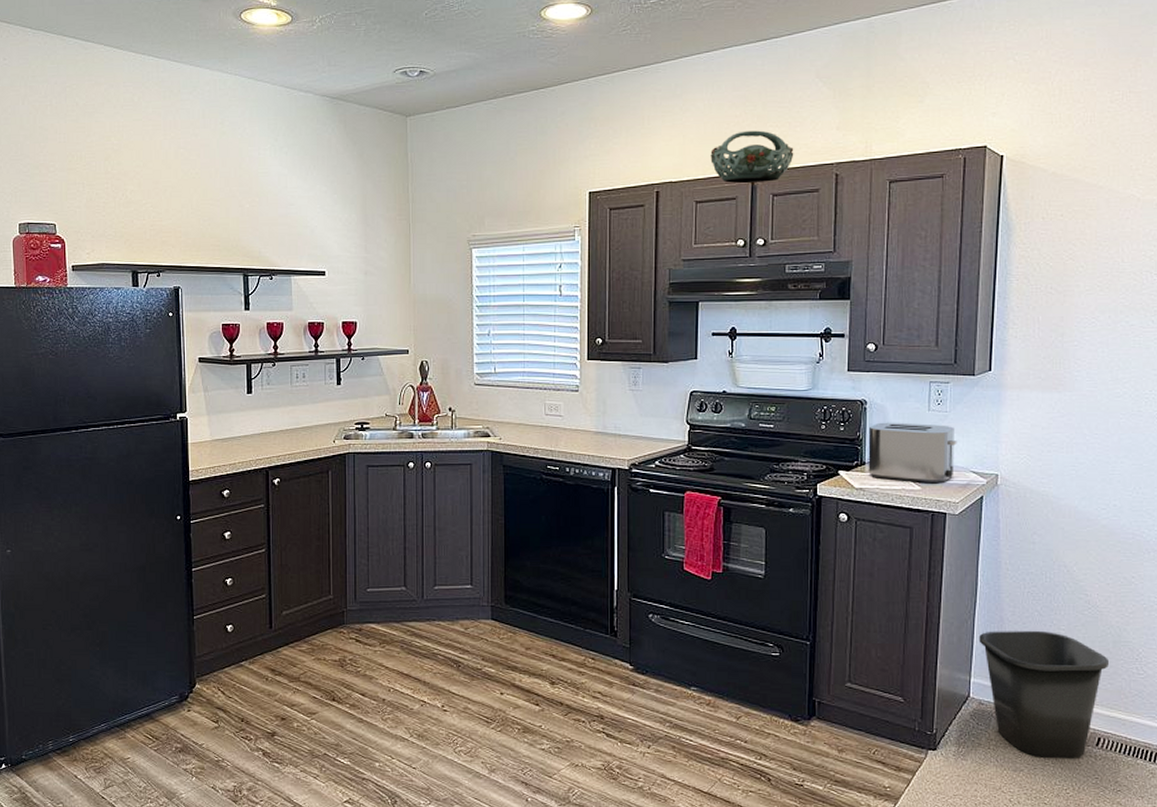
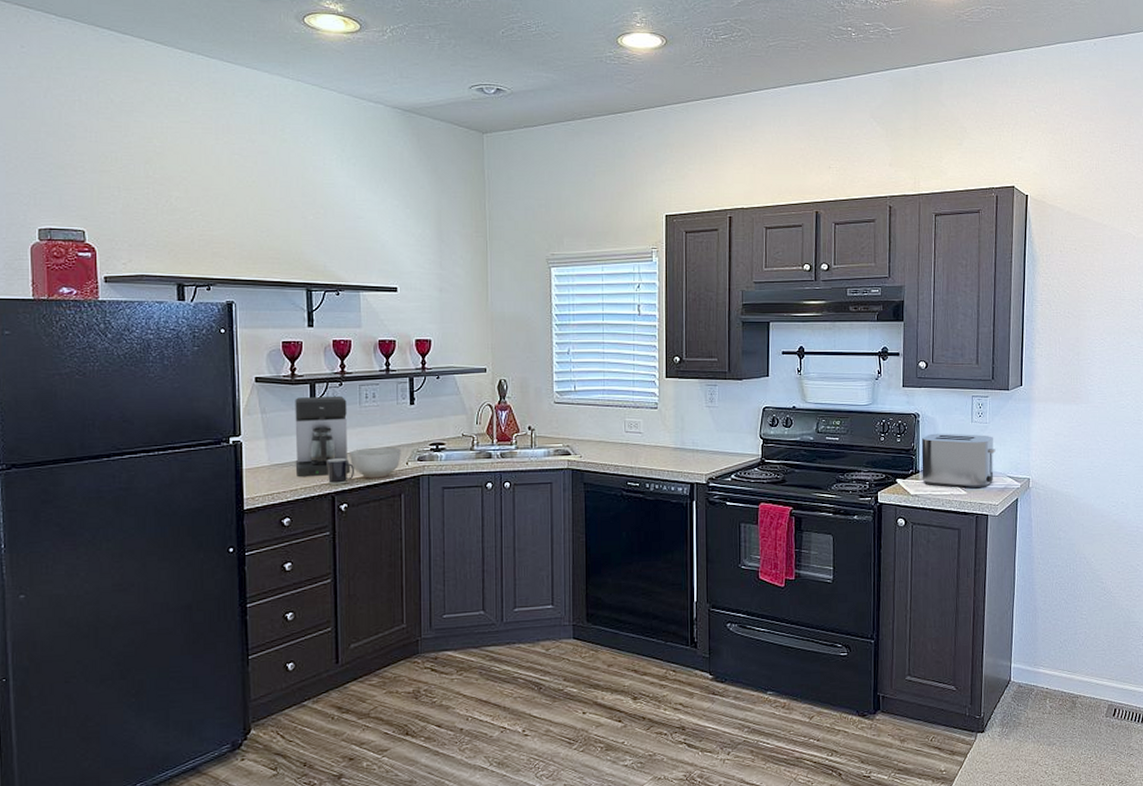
coffee maker: none [233,375,283,452] -> present [295,395,351,478]
mug: none [261,435,286,460] -> present [327,458,354,485]
bowl: none [282,425,329,455] -> present [350,447,401,478]
decorative basket: present [710,130,794,184] -> none [778,163,853,212]
waste bin: present [979,630,1110,758] -> none [1017,616,1122,731]

